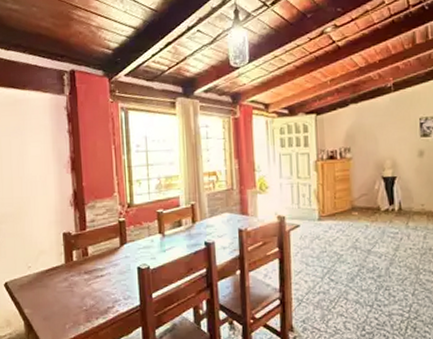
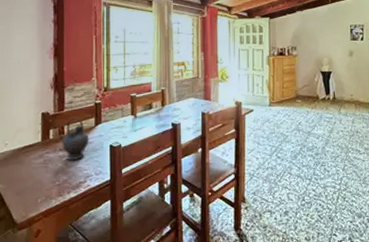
teapot: none [81,236,115,284] -> present [57,117,89,160]

